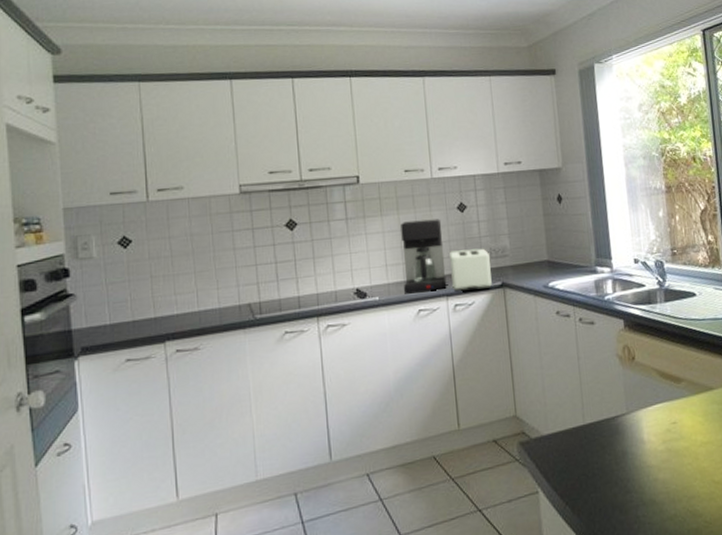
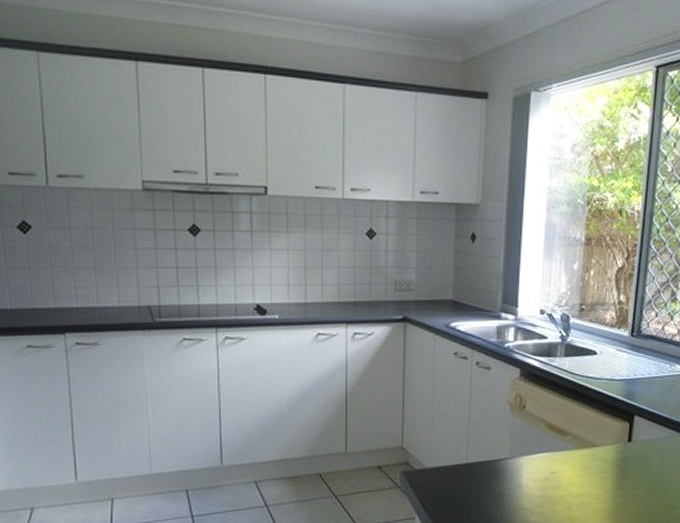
coffee maker: present [400,218,447,294] -> none [305,241,349,317]
toaster: present [449,248,492,293] -> none [352,278,394,322]

